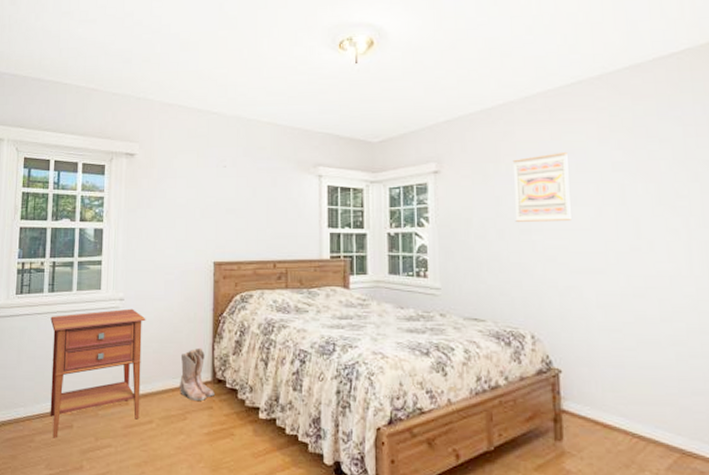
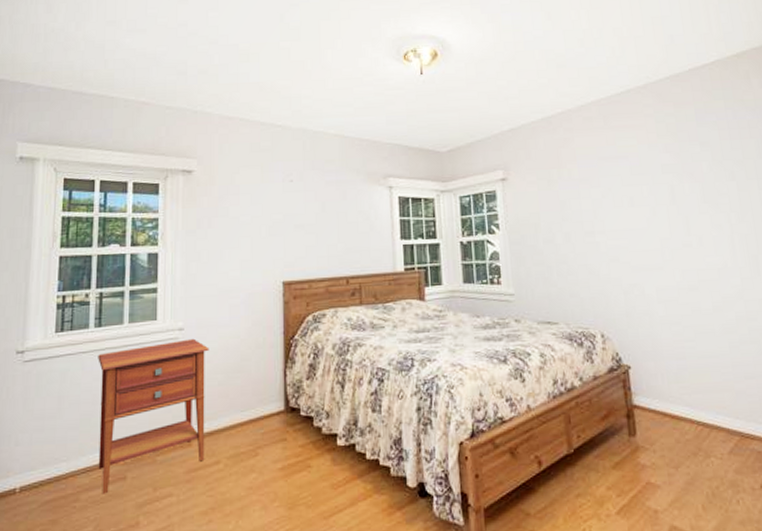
boots: present [180,347,214,402] -> none [249,375,288,435]
wall art: present [512,152,571,222] -> none [573,157,630,225]

